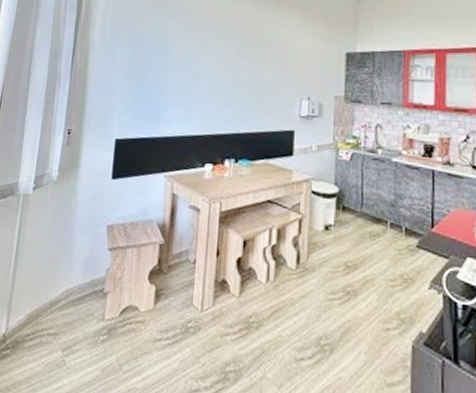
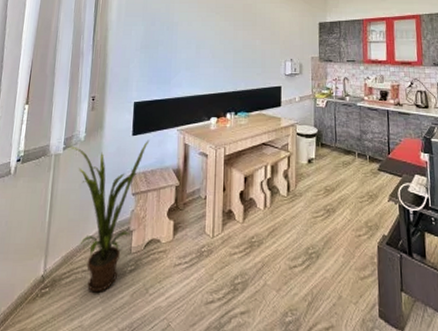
house plant: none [39,185,132,362] -> present [69,140,150,293]

